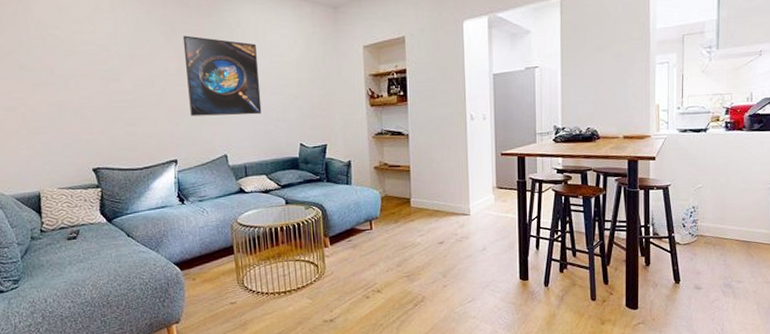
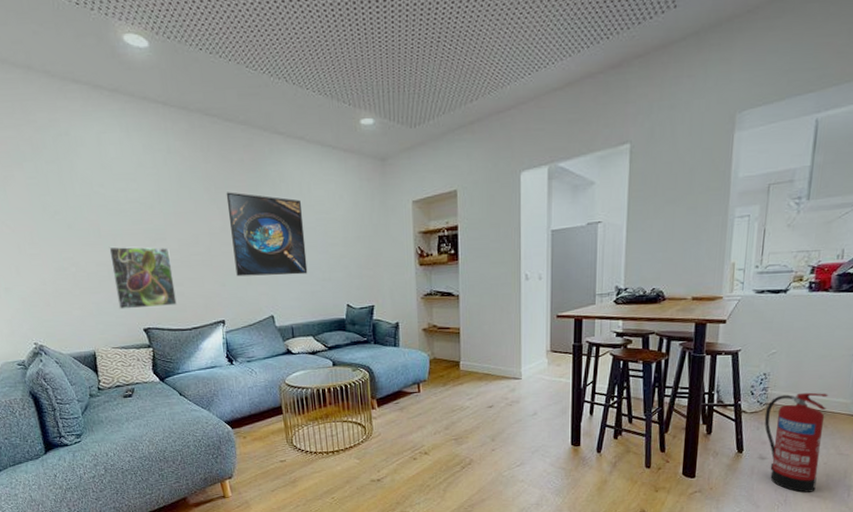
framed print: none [61,86,129,149] -> present [109,246,177,309]
fire extinguisher: none [697,224,752,321] -> present [764,392,829,493]

